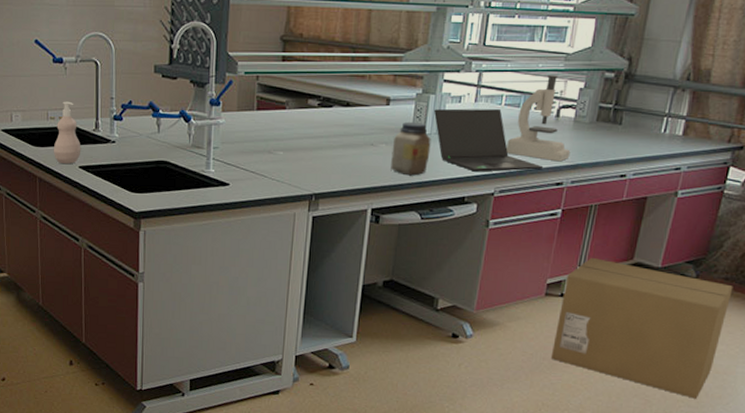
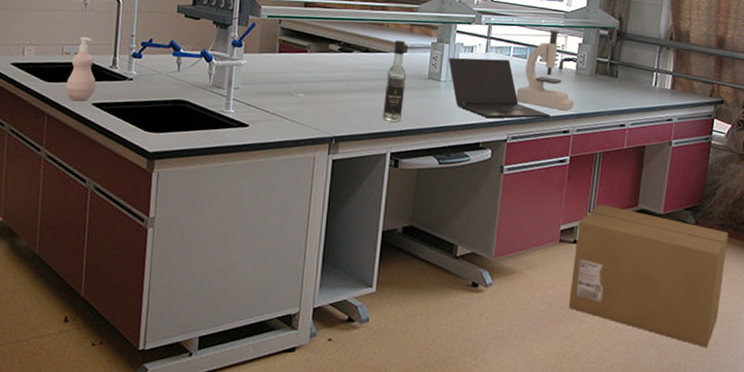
bottle: none [364,92,388,177] -> present [383,40,406,122]
jar: present [391,121,431,176] -> none [409,68,447,121]

